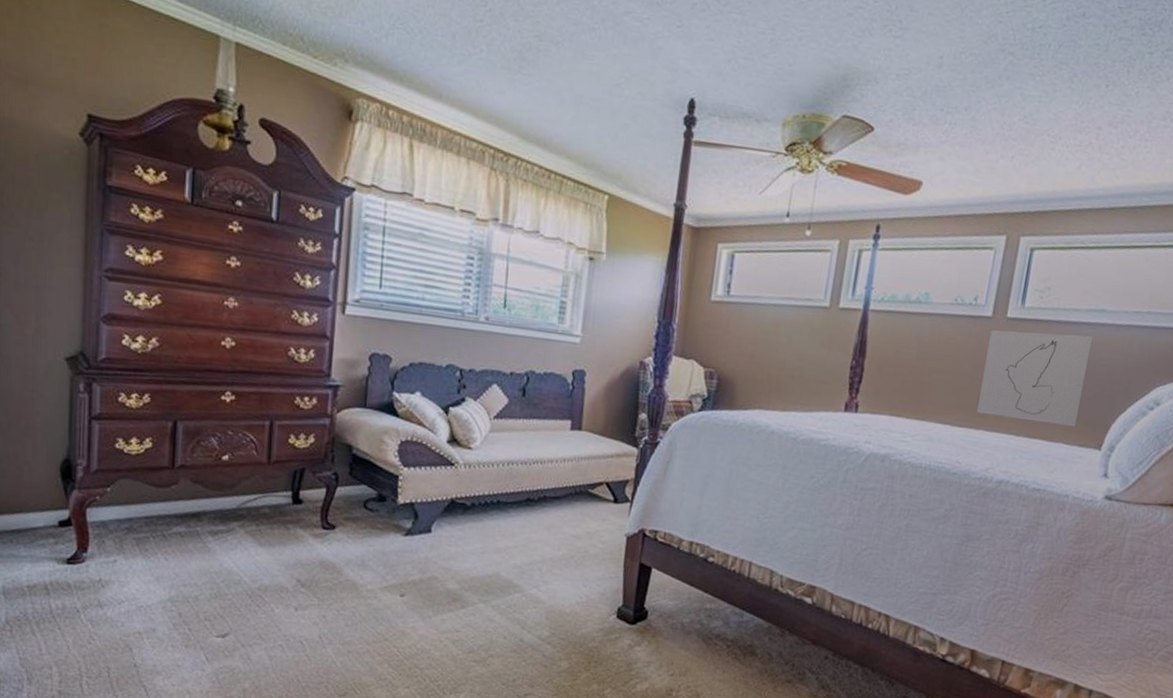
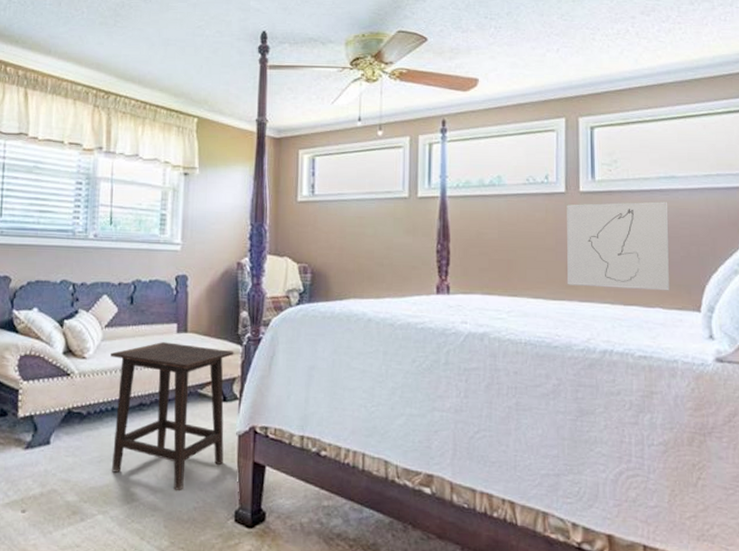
side table: none [495,438,629,586] -> present [111,342,234,492]

